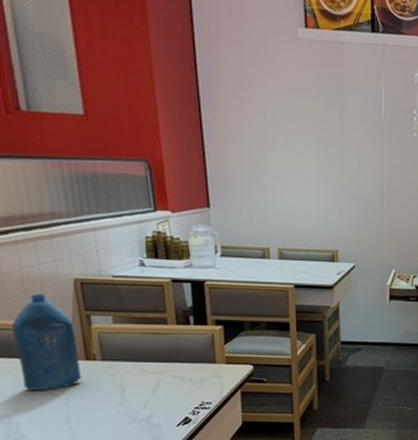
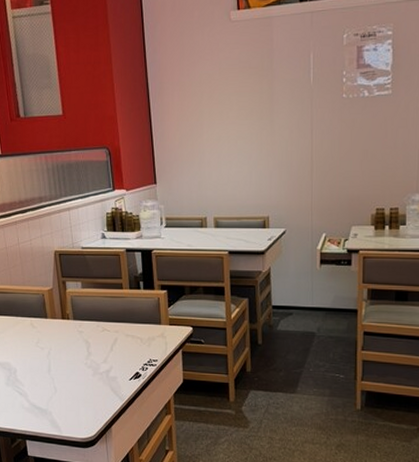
bottle: present [12,294,82,390] -> none [13,264,59,343]

